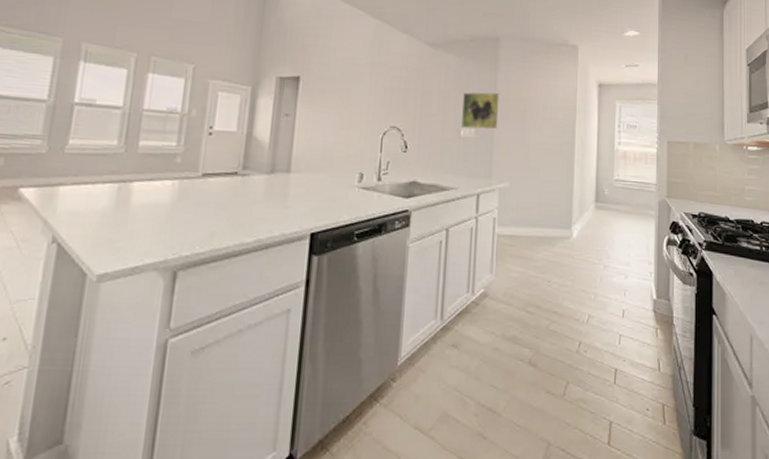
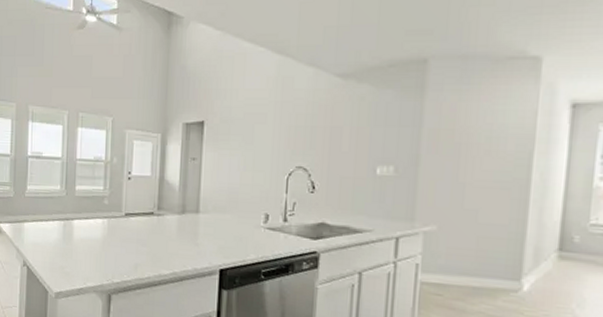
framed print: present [462,92,501,130] -> none [378,123,428,167]

